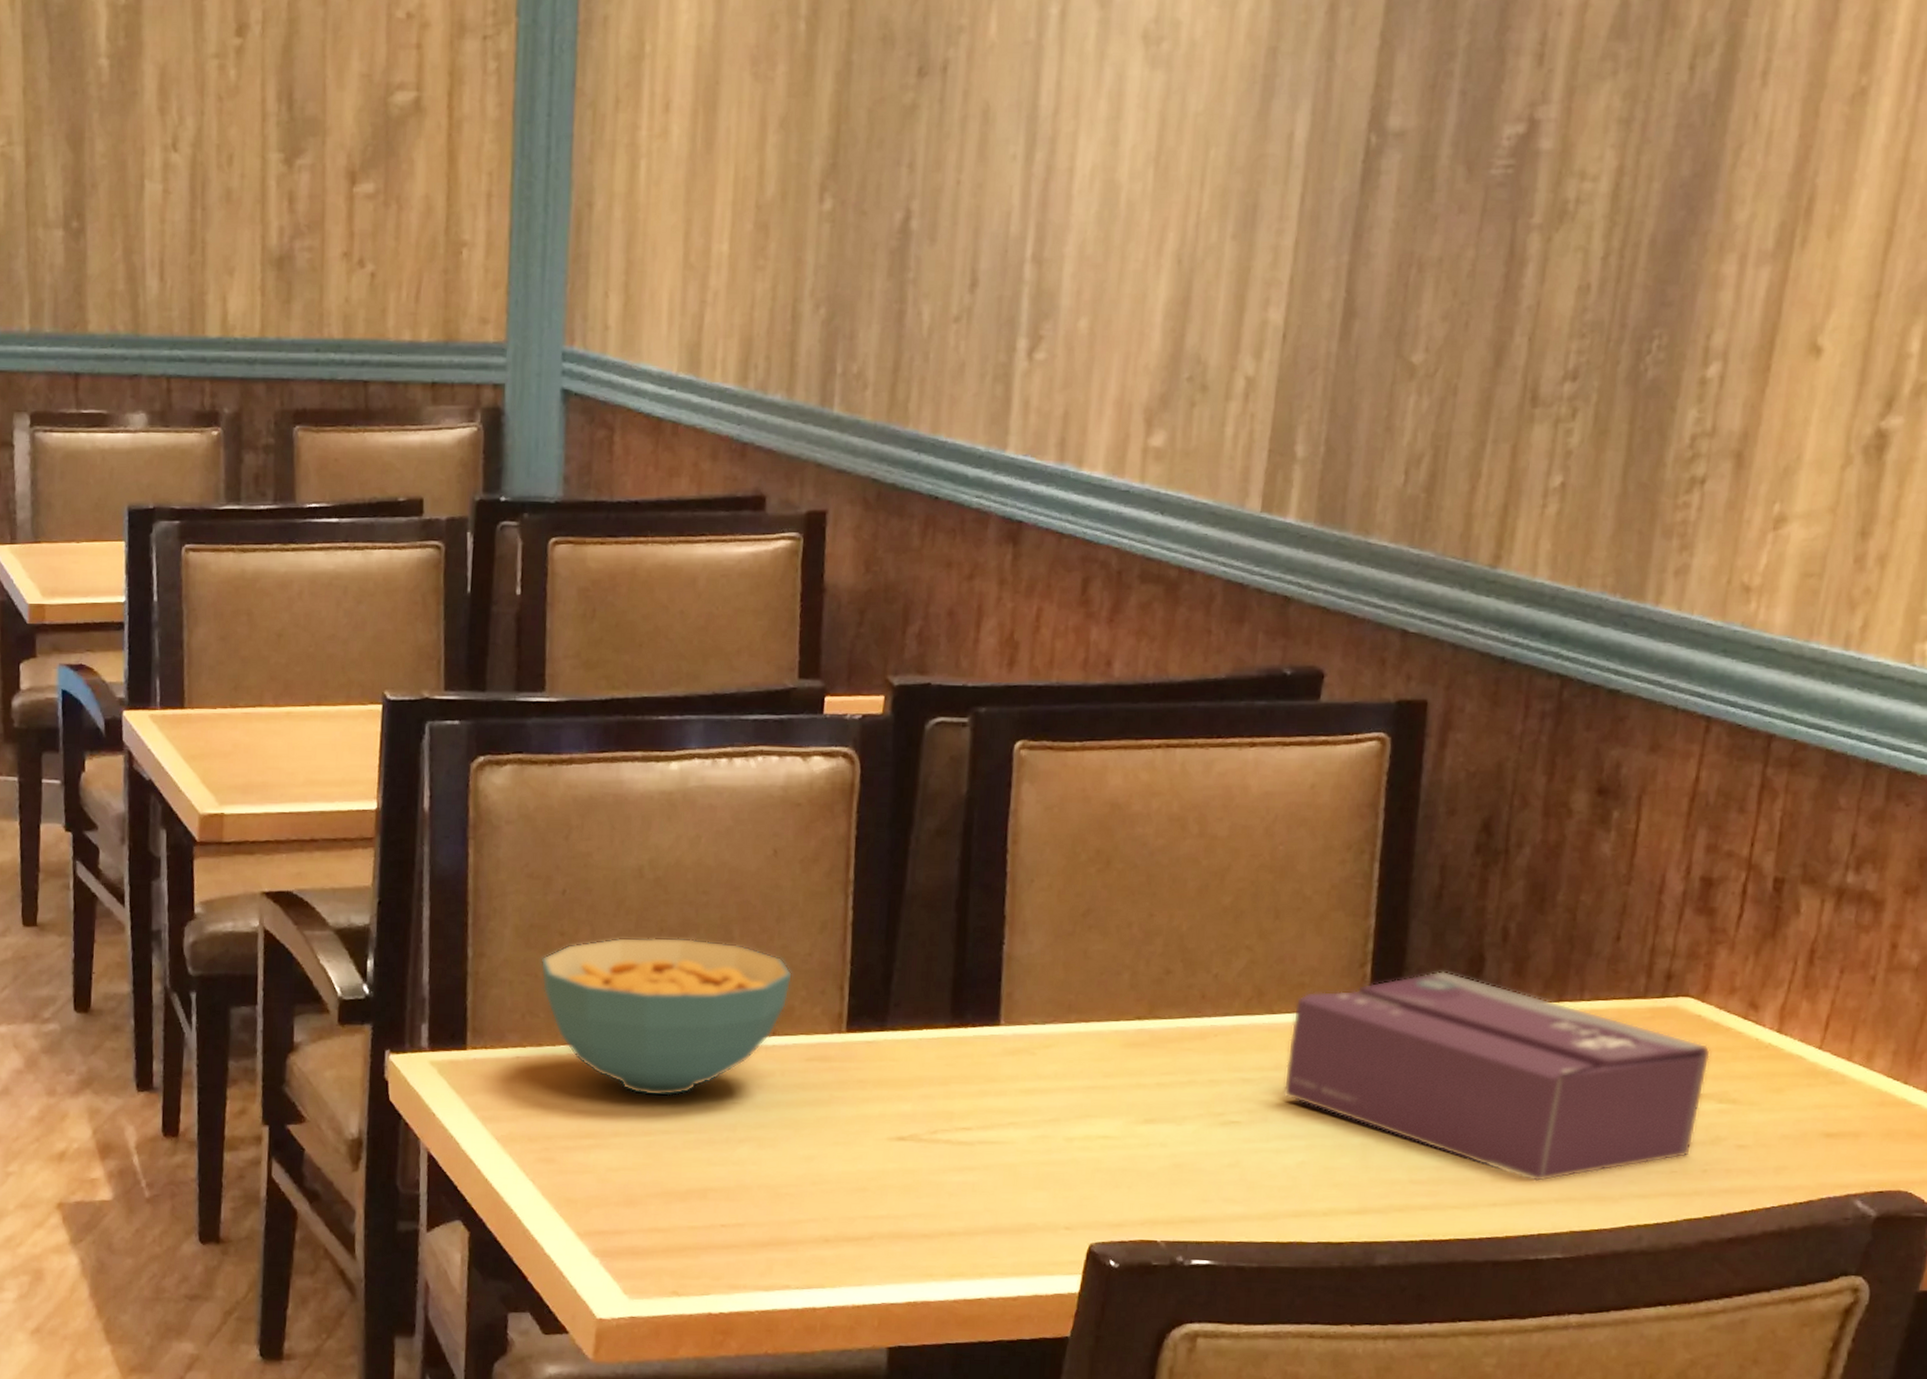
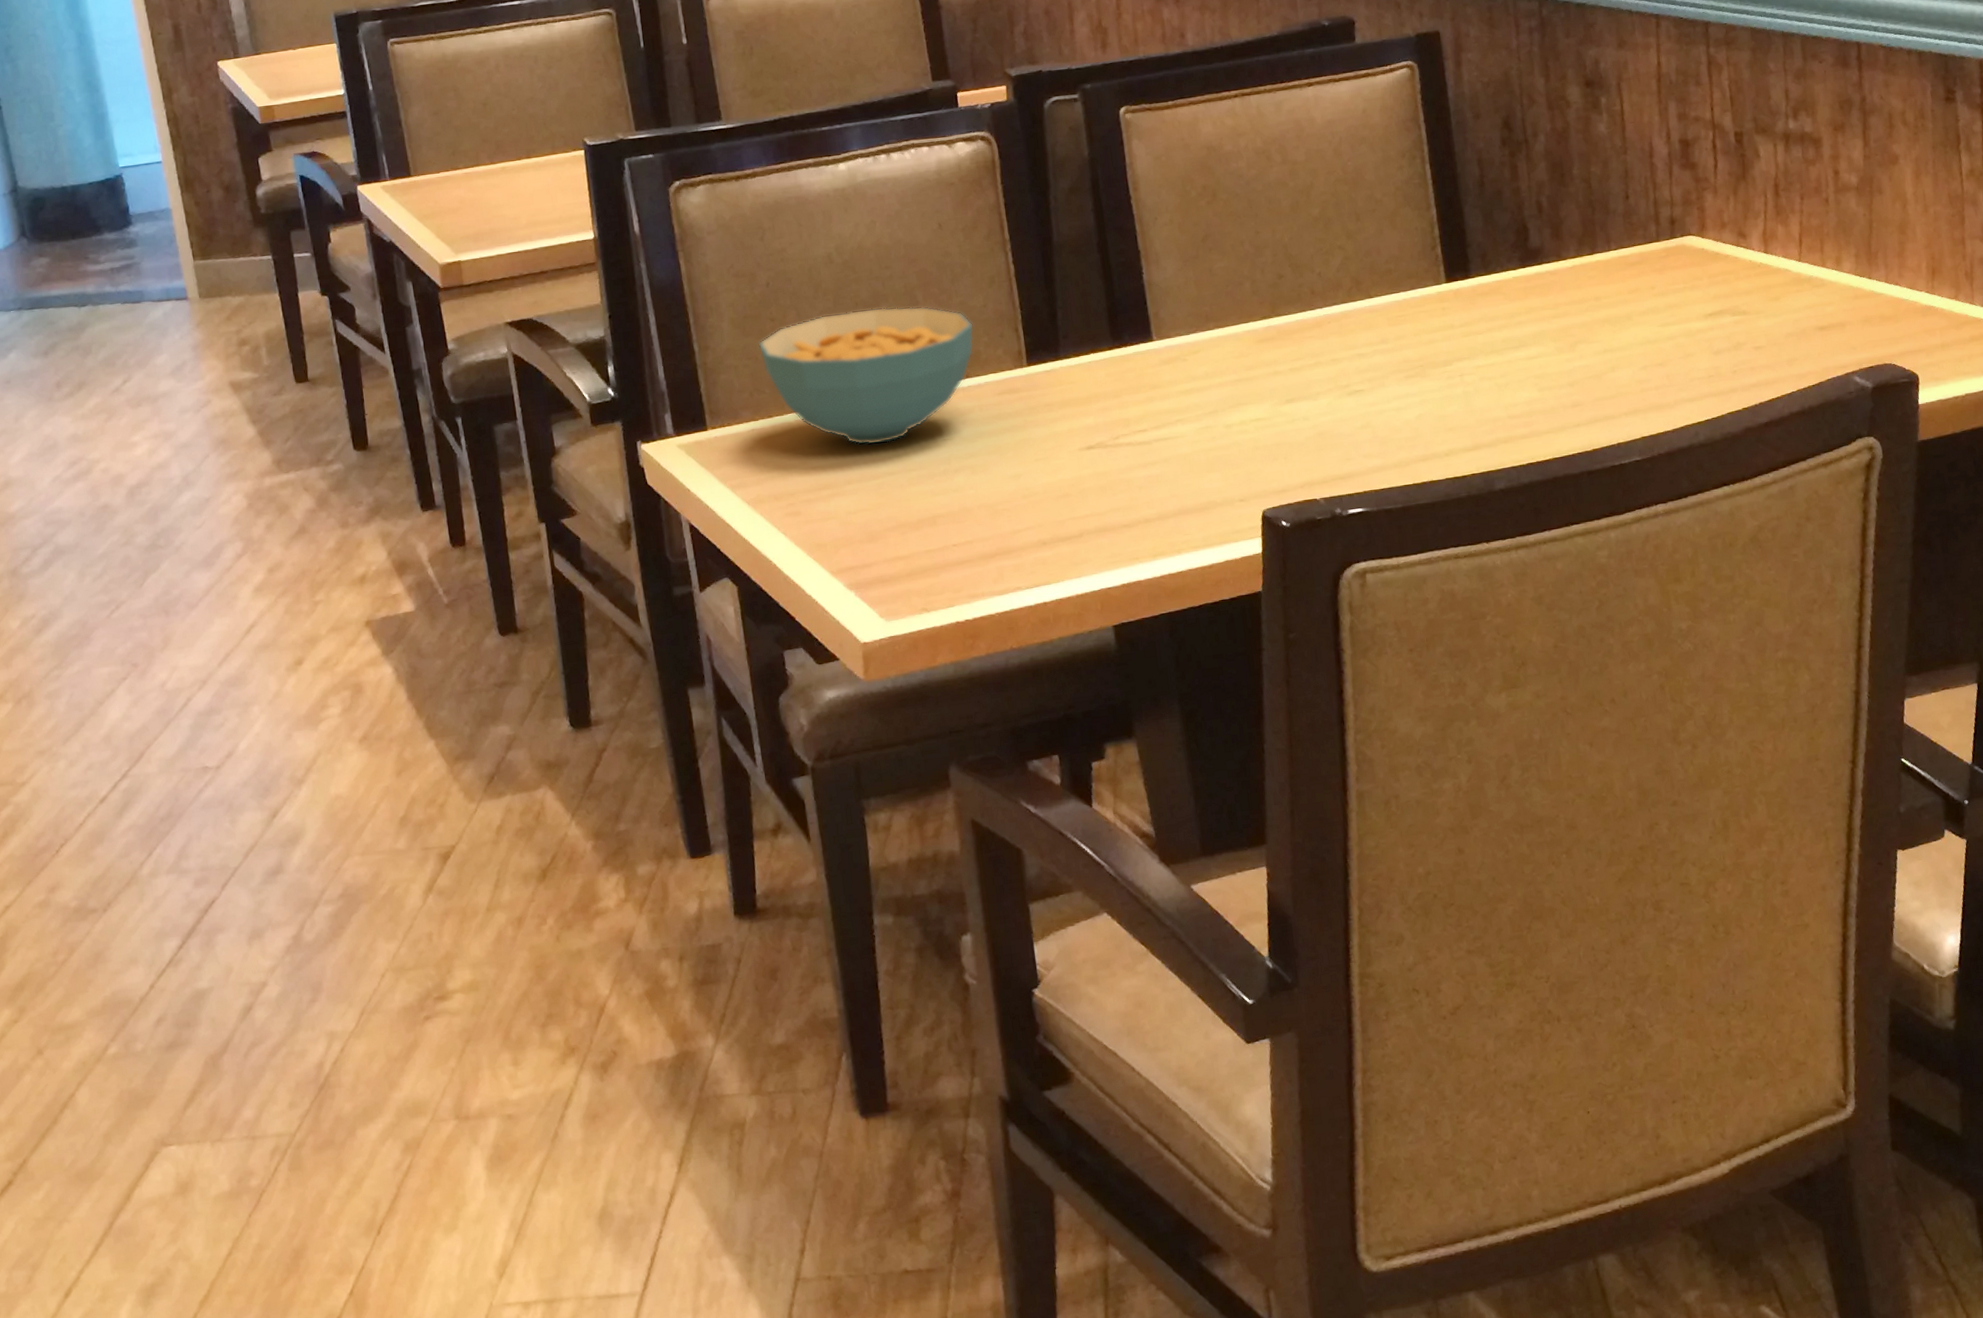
tissue box: present [1283,970,1711,1182] -> none [1387,242,1721,402]

